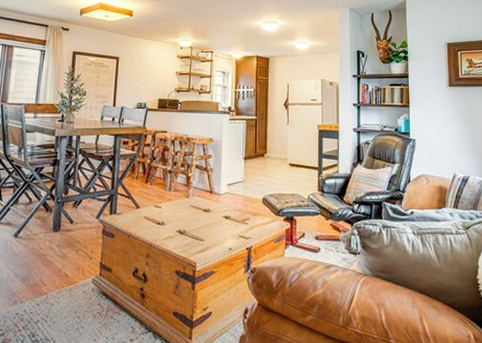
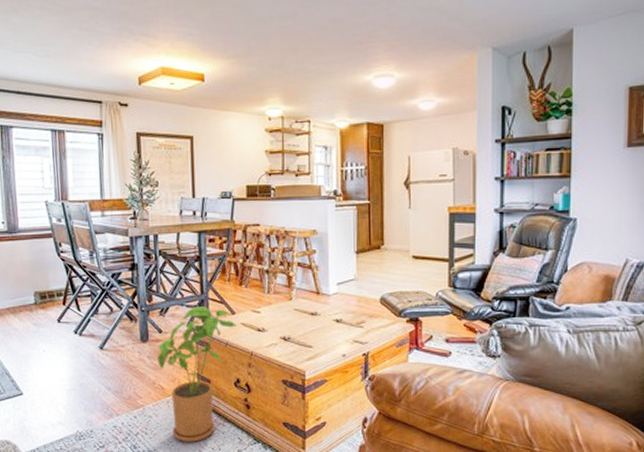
house plant: none [65,200,140,332] -> present [156,306,236,443]

